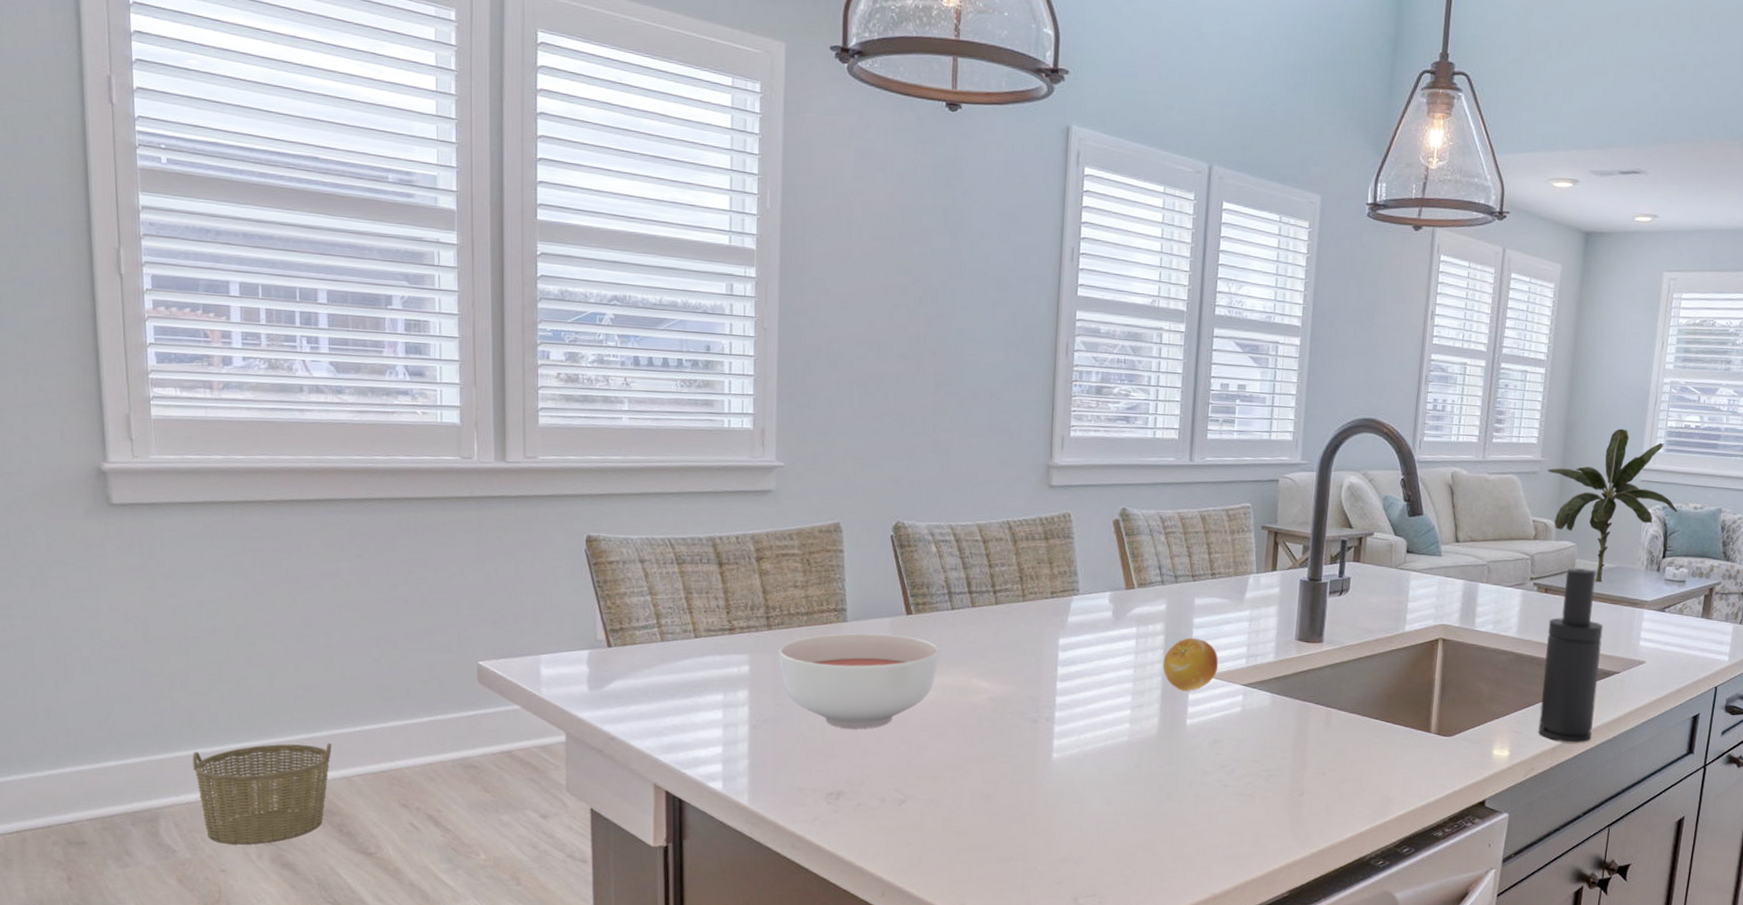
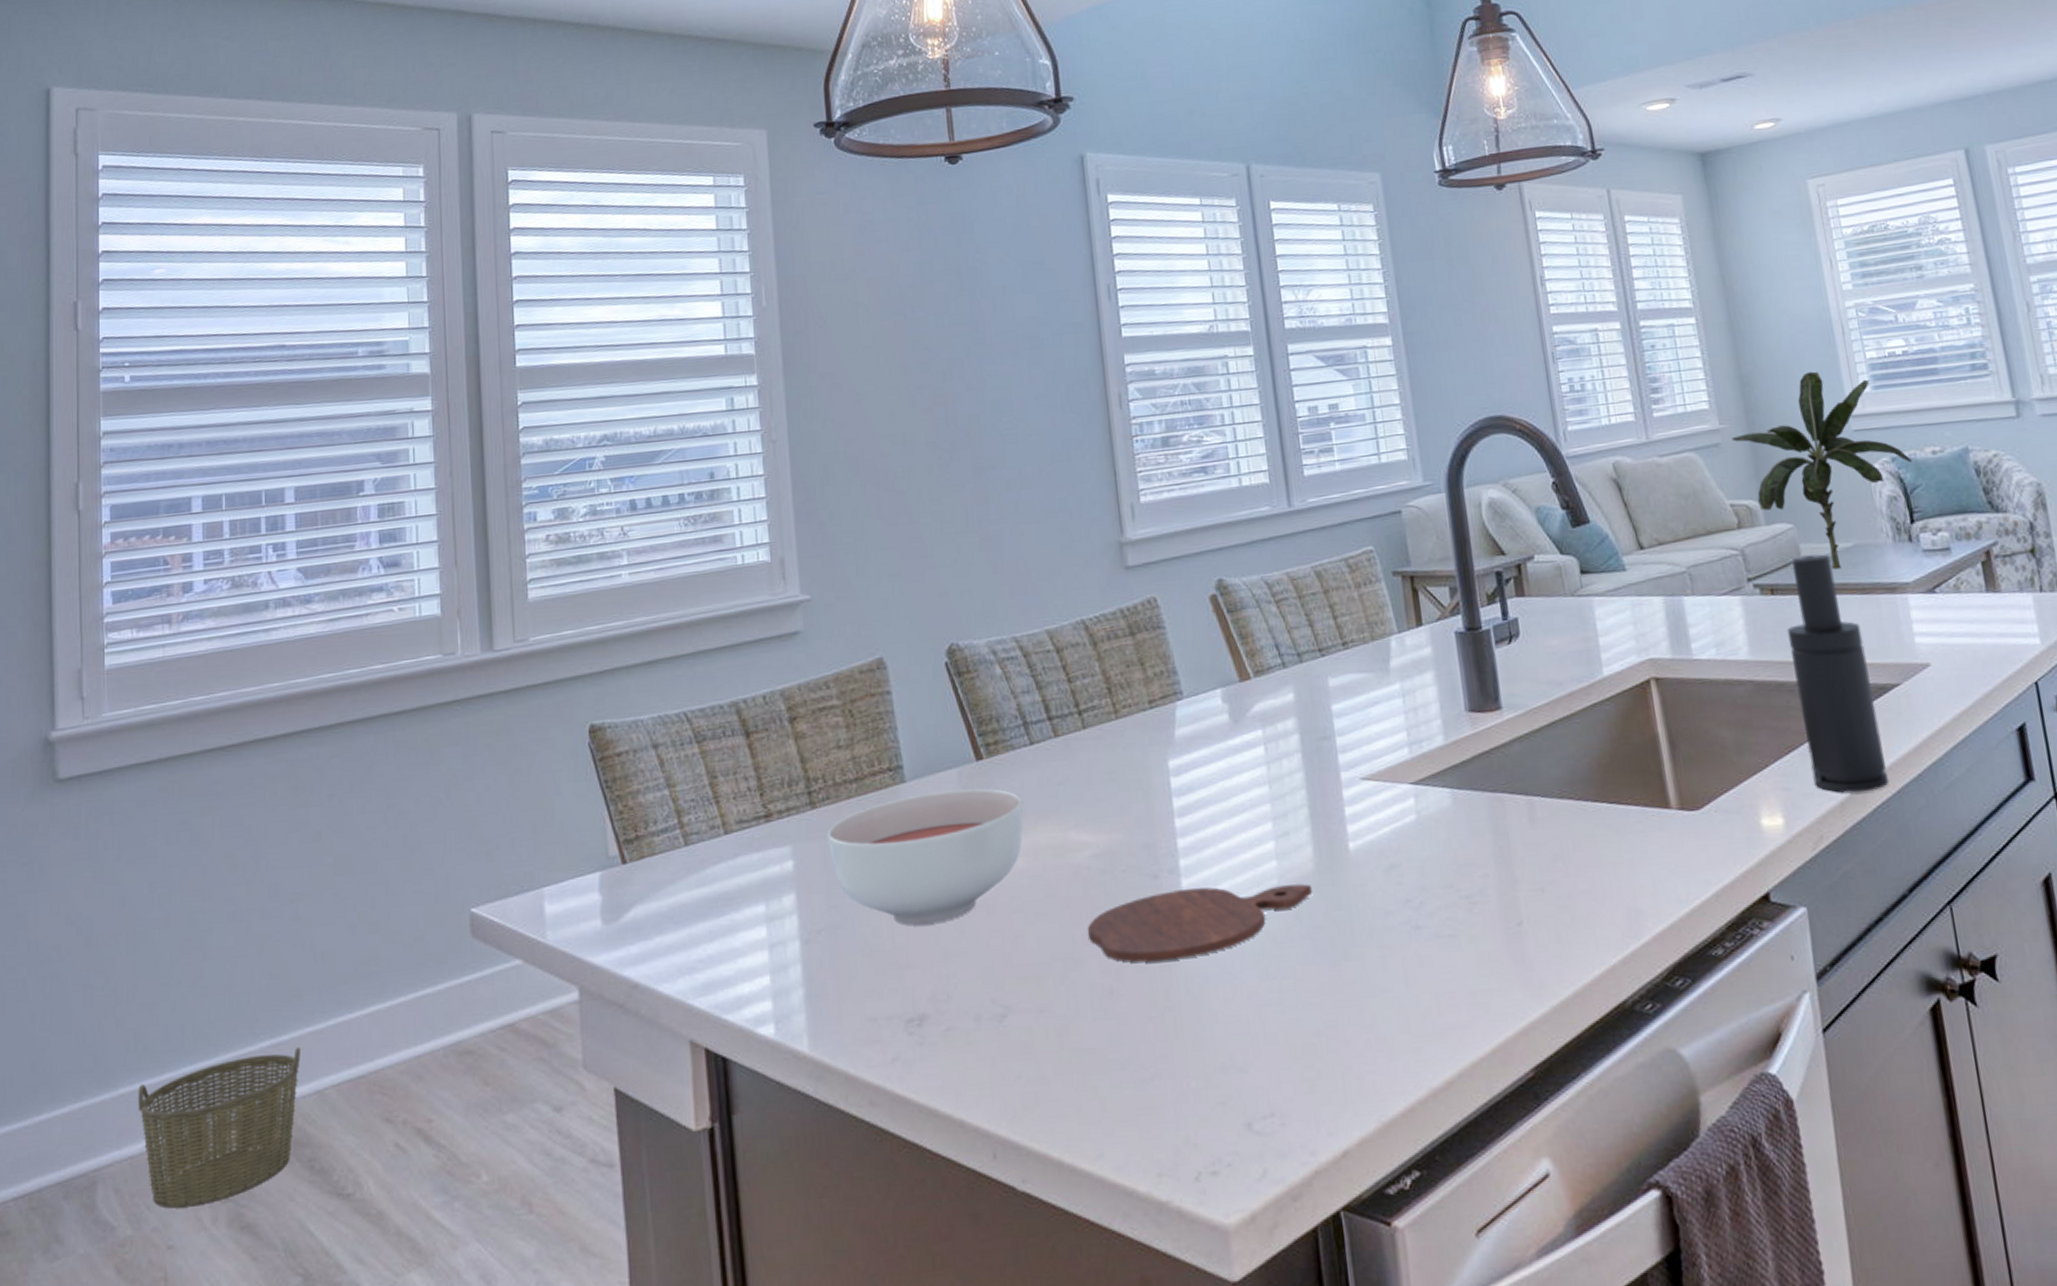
cutting board: none [977,733,1153,781] -> present [1088,883,1313,962]
fruit: present [1163,637,1219,691] -> none [1303,730,1376,804]

